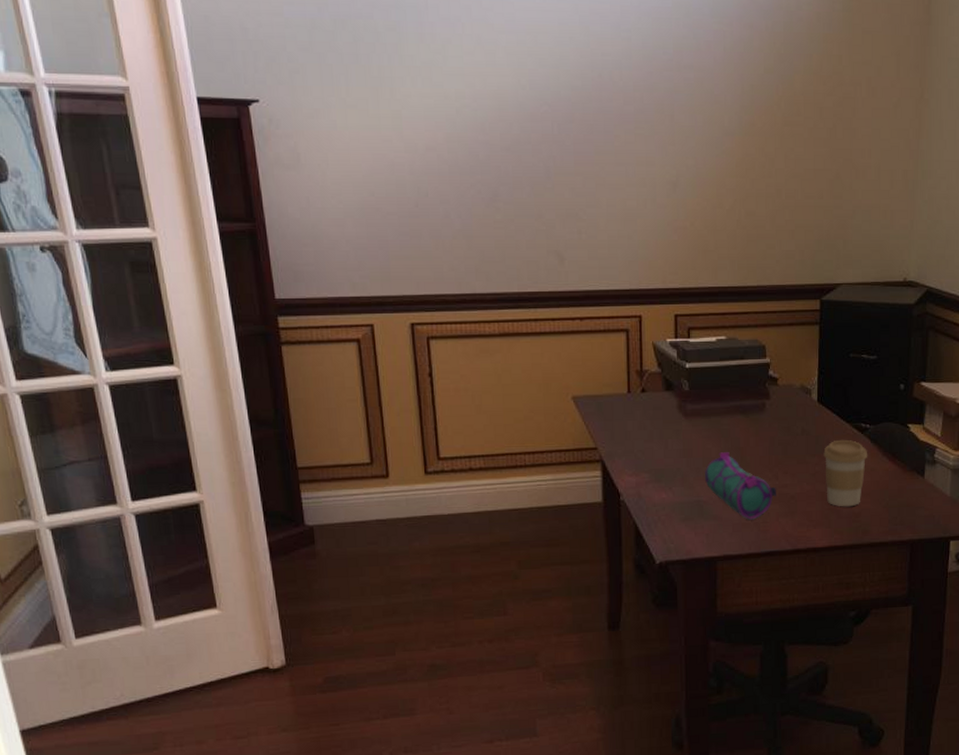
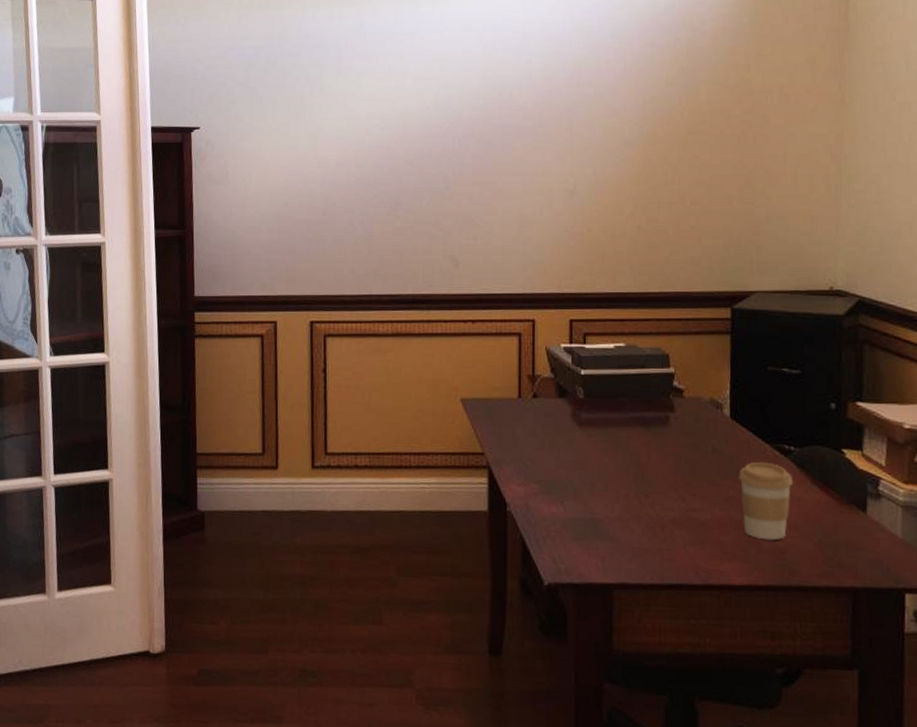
pencil case: present [704,452,777,520] -> none [599,467,684,546]

